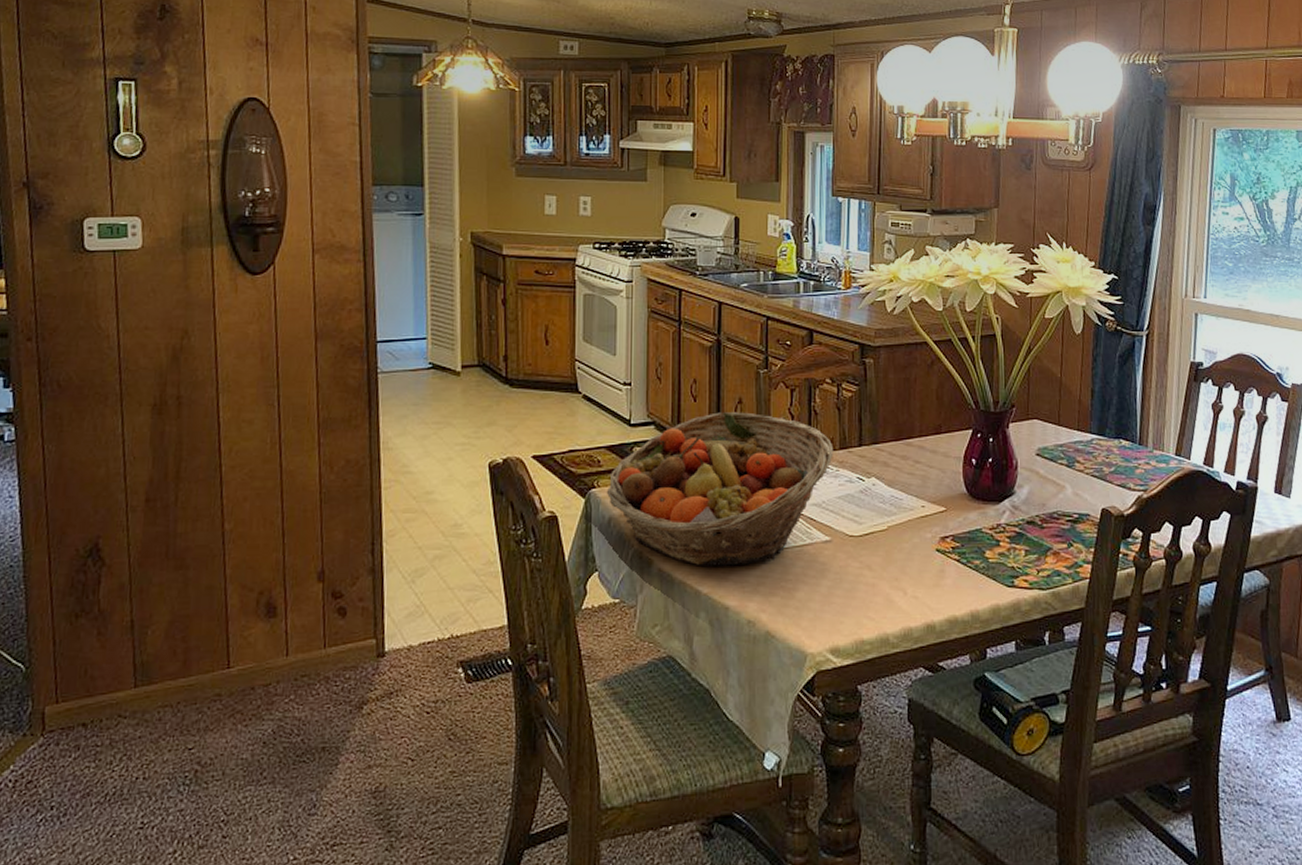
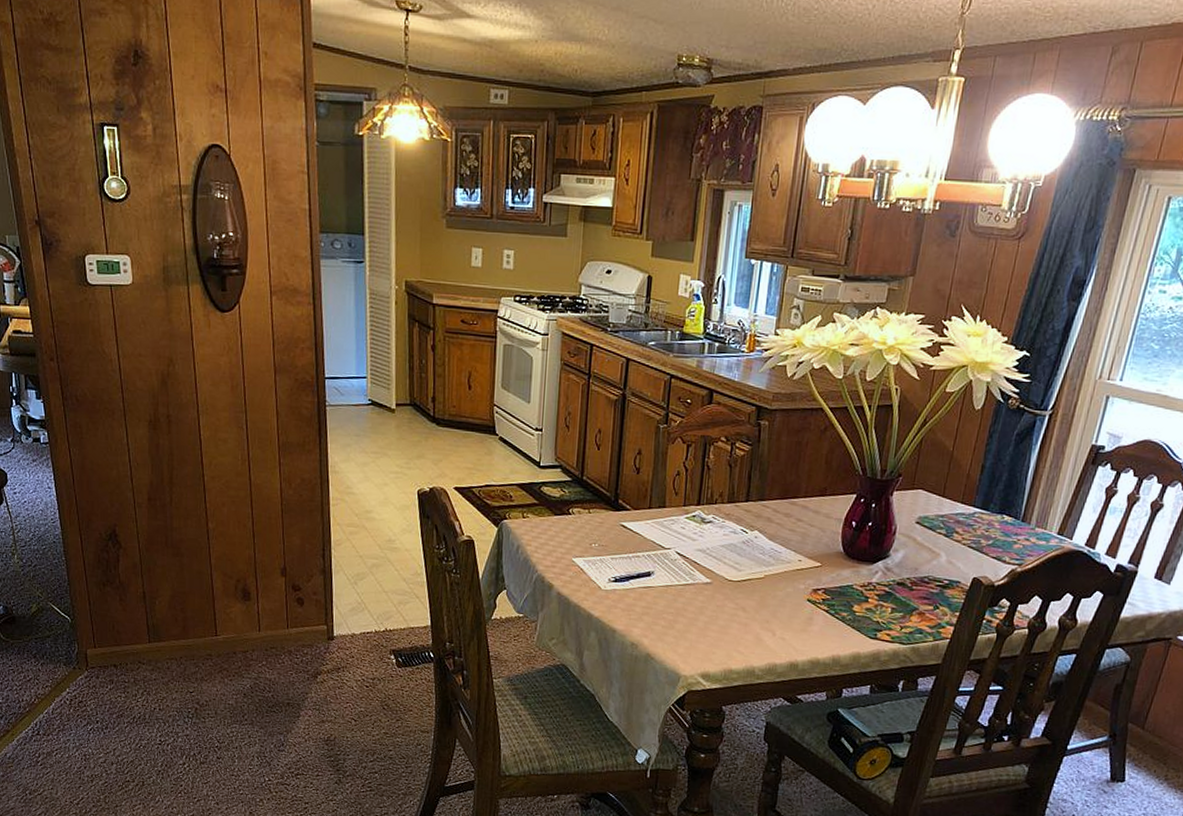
fruit basket: present [607,412,834,566] -> none [517,461,722,596]

